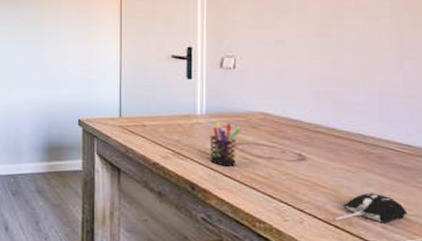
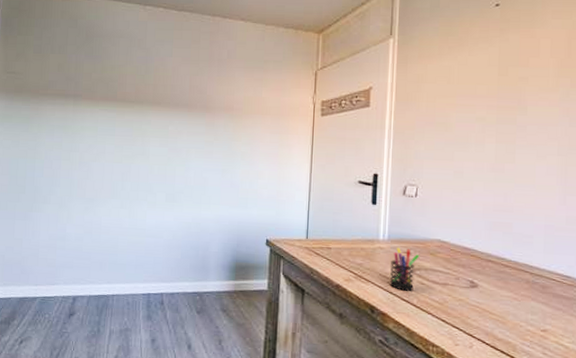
computer mouse: present [335,193,408,224] -> none [501,320,566,350]

